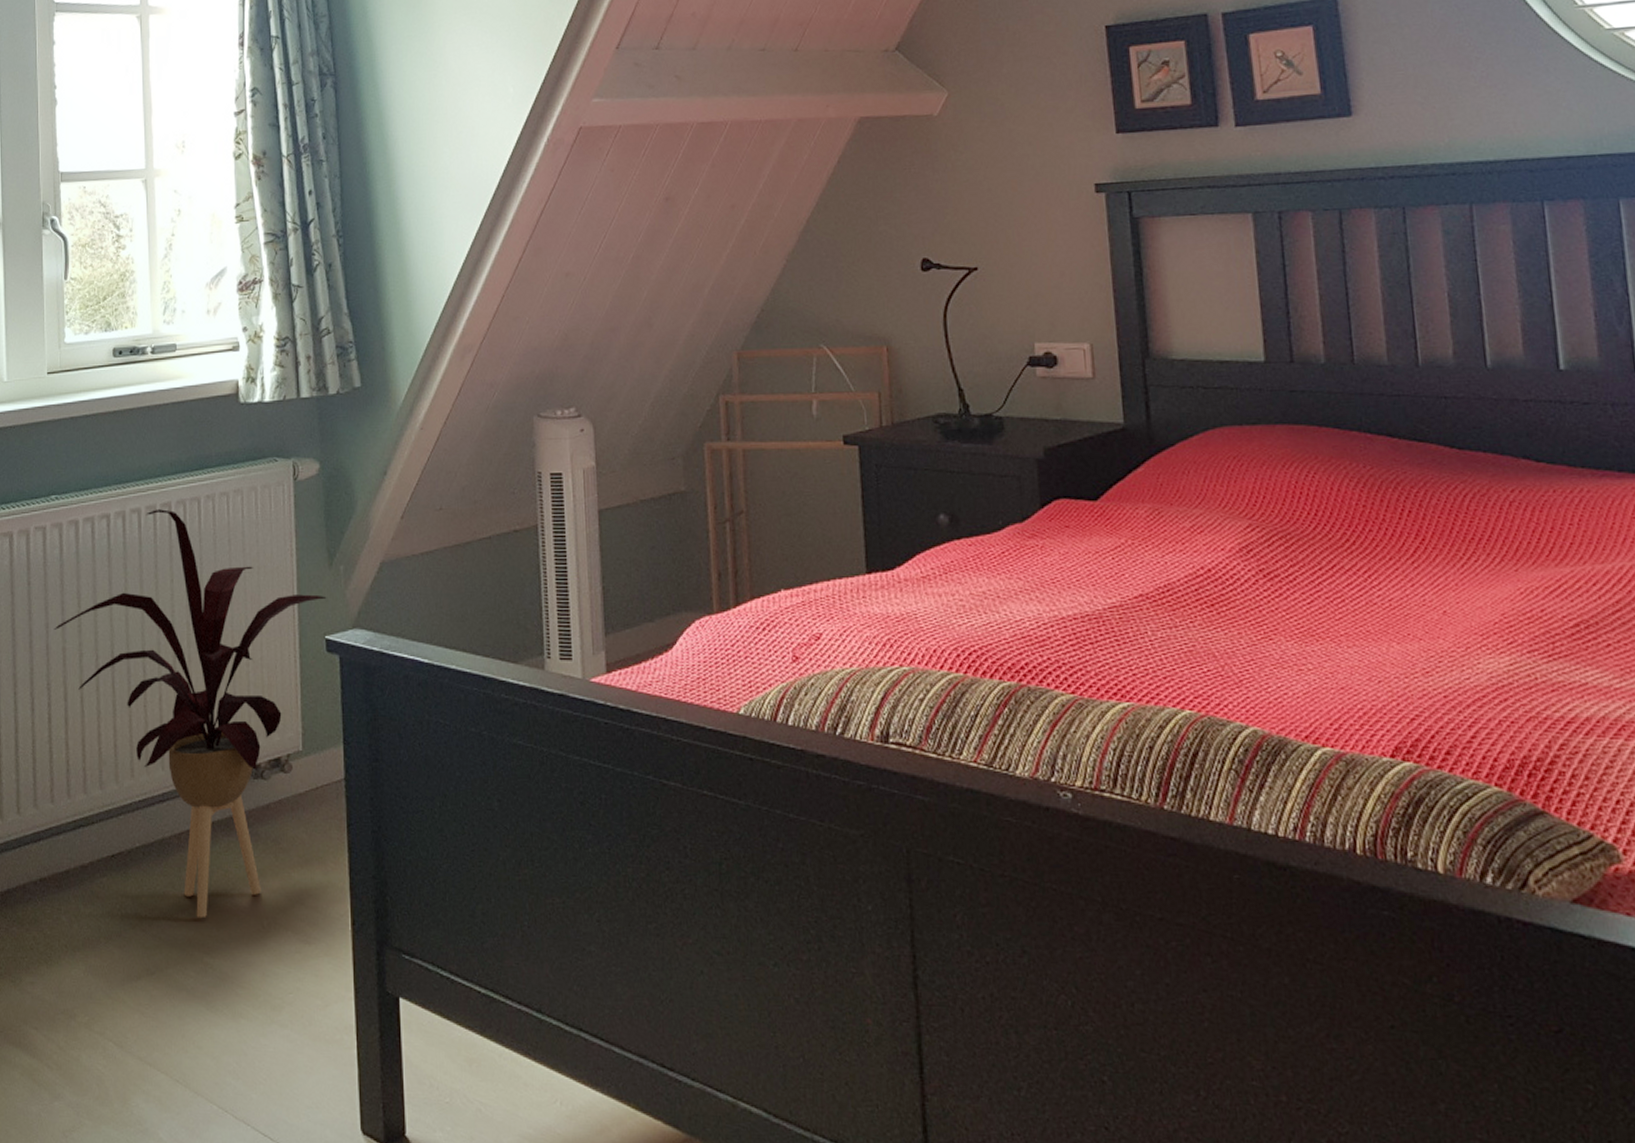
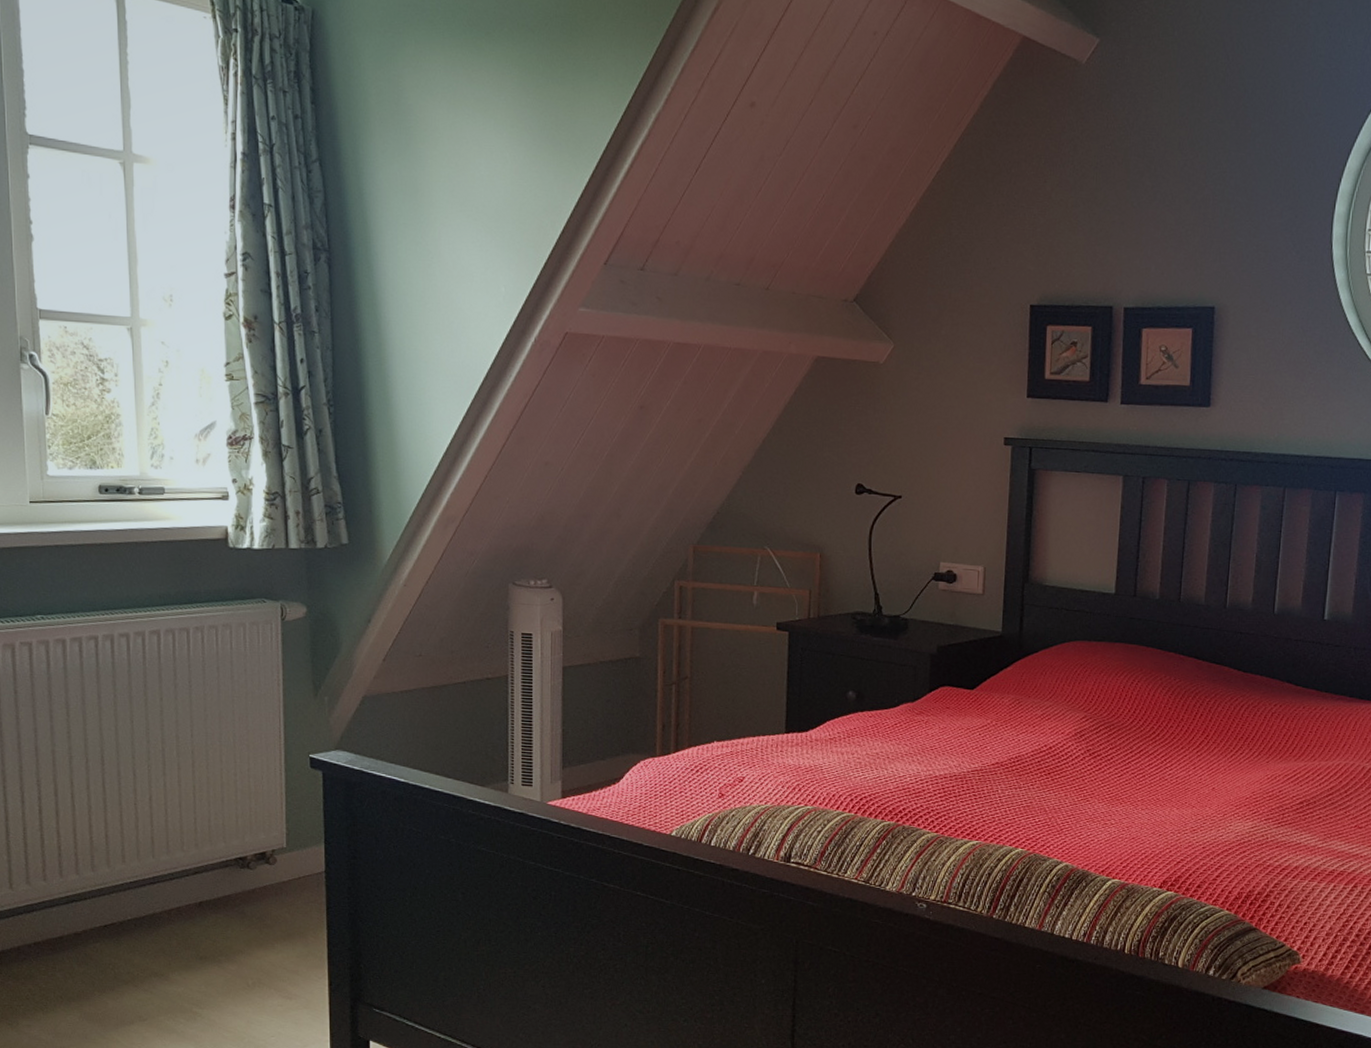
house plant: present [54,509,327,919] -> none [42,635,312,978]

